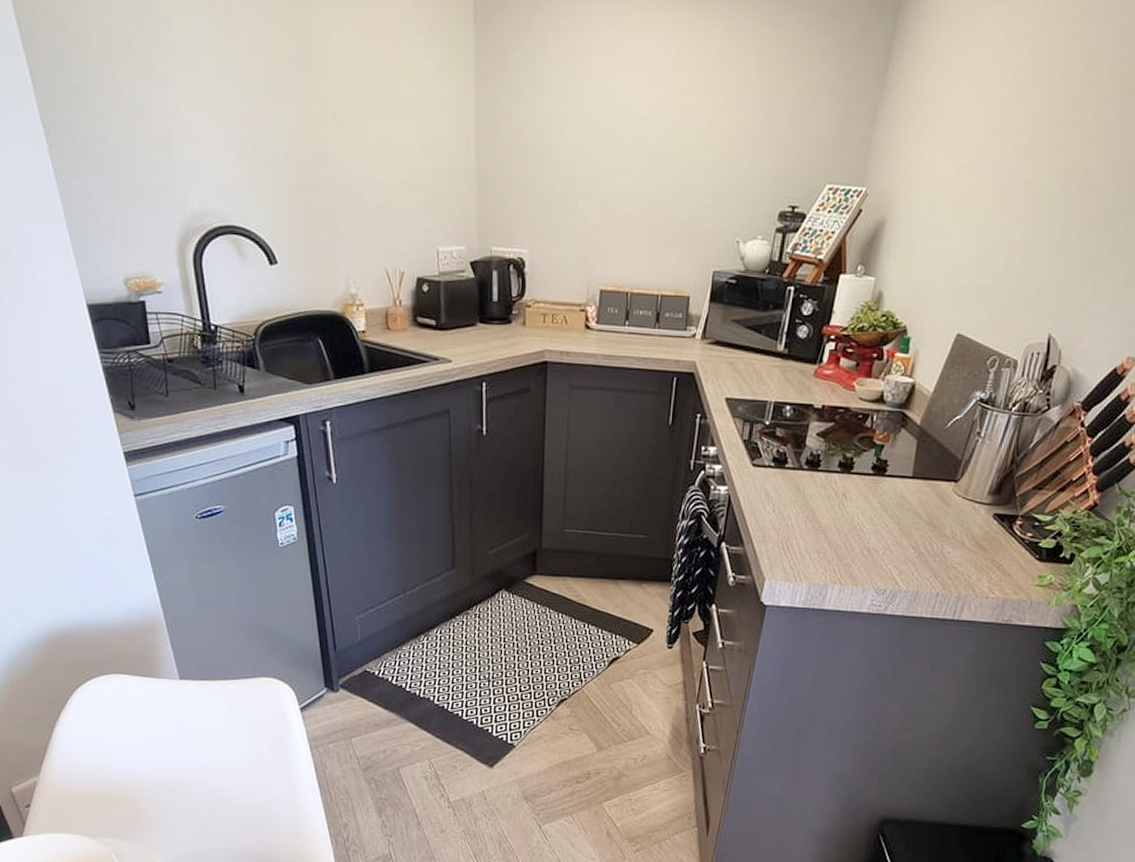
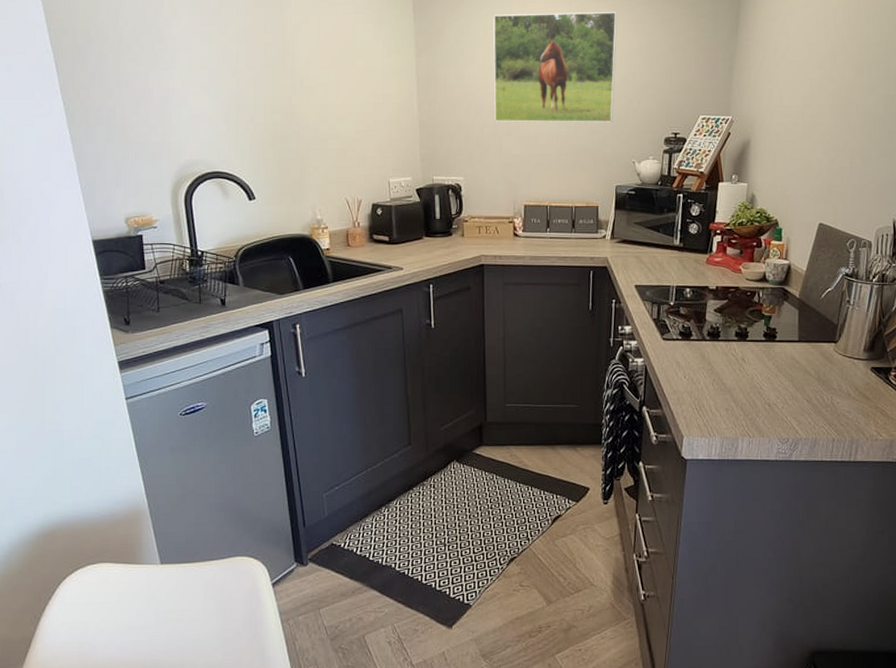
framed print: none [570,31,735,188] -> present [493,12,618,123]

